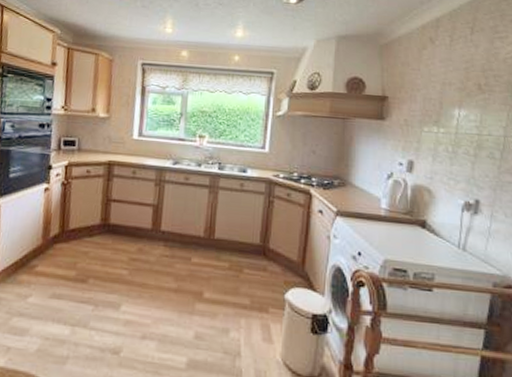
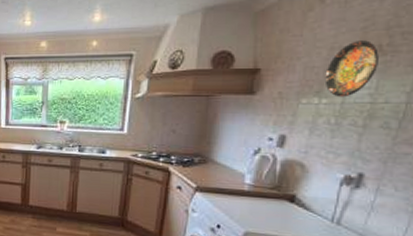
decorative plate: none [440,79,480,128] -> present [324,40,379,97]

